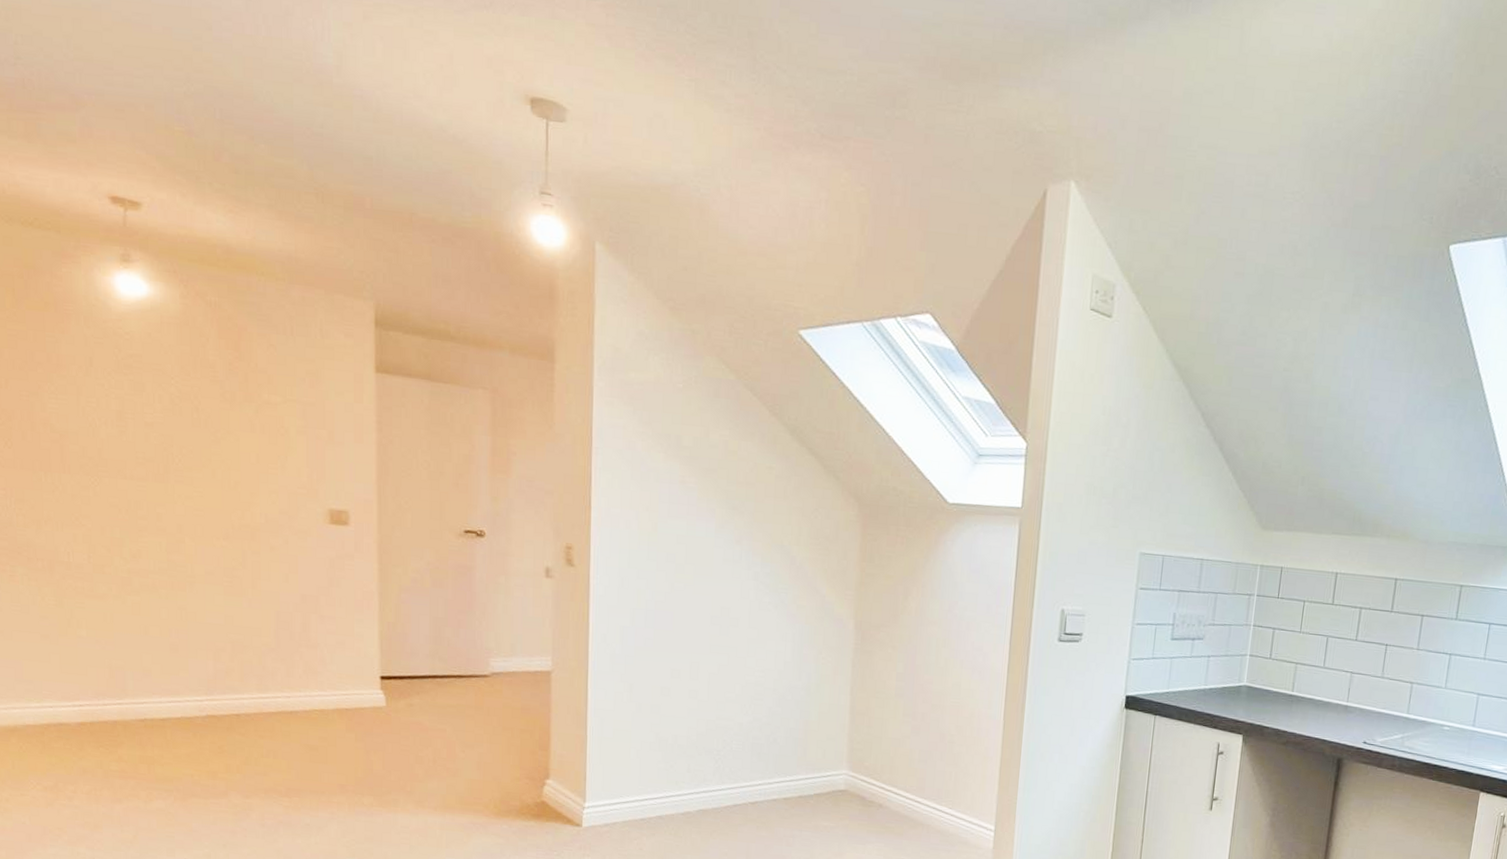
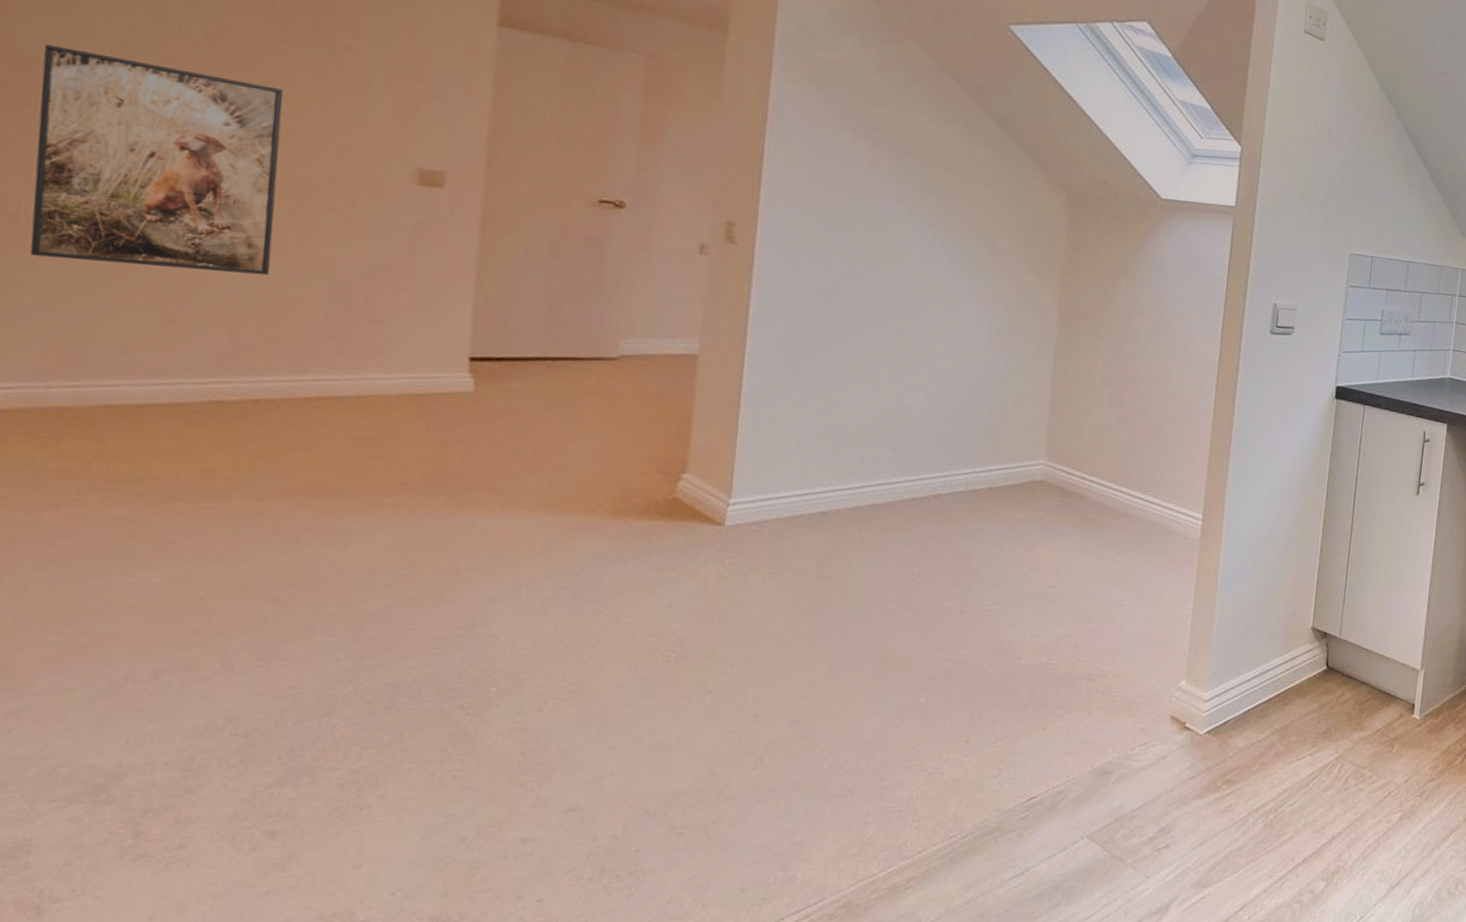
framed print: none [69,418,235,609] -> present [29,44,283,276]

